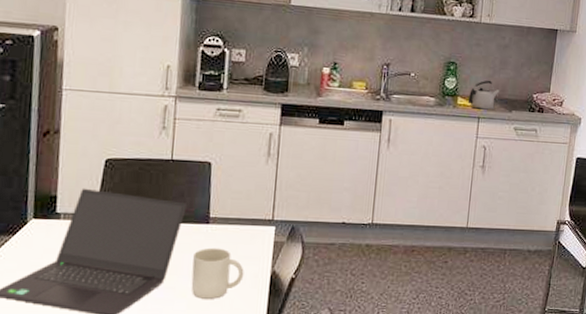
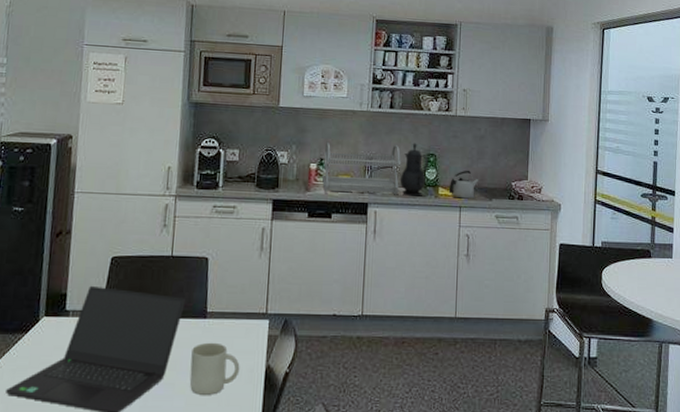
dish rack: none [334,44,420,105] -> present [321,141,402,197]
coffeepot: none [417,49,449,106] -> present [399,143,429,196]

